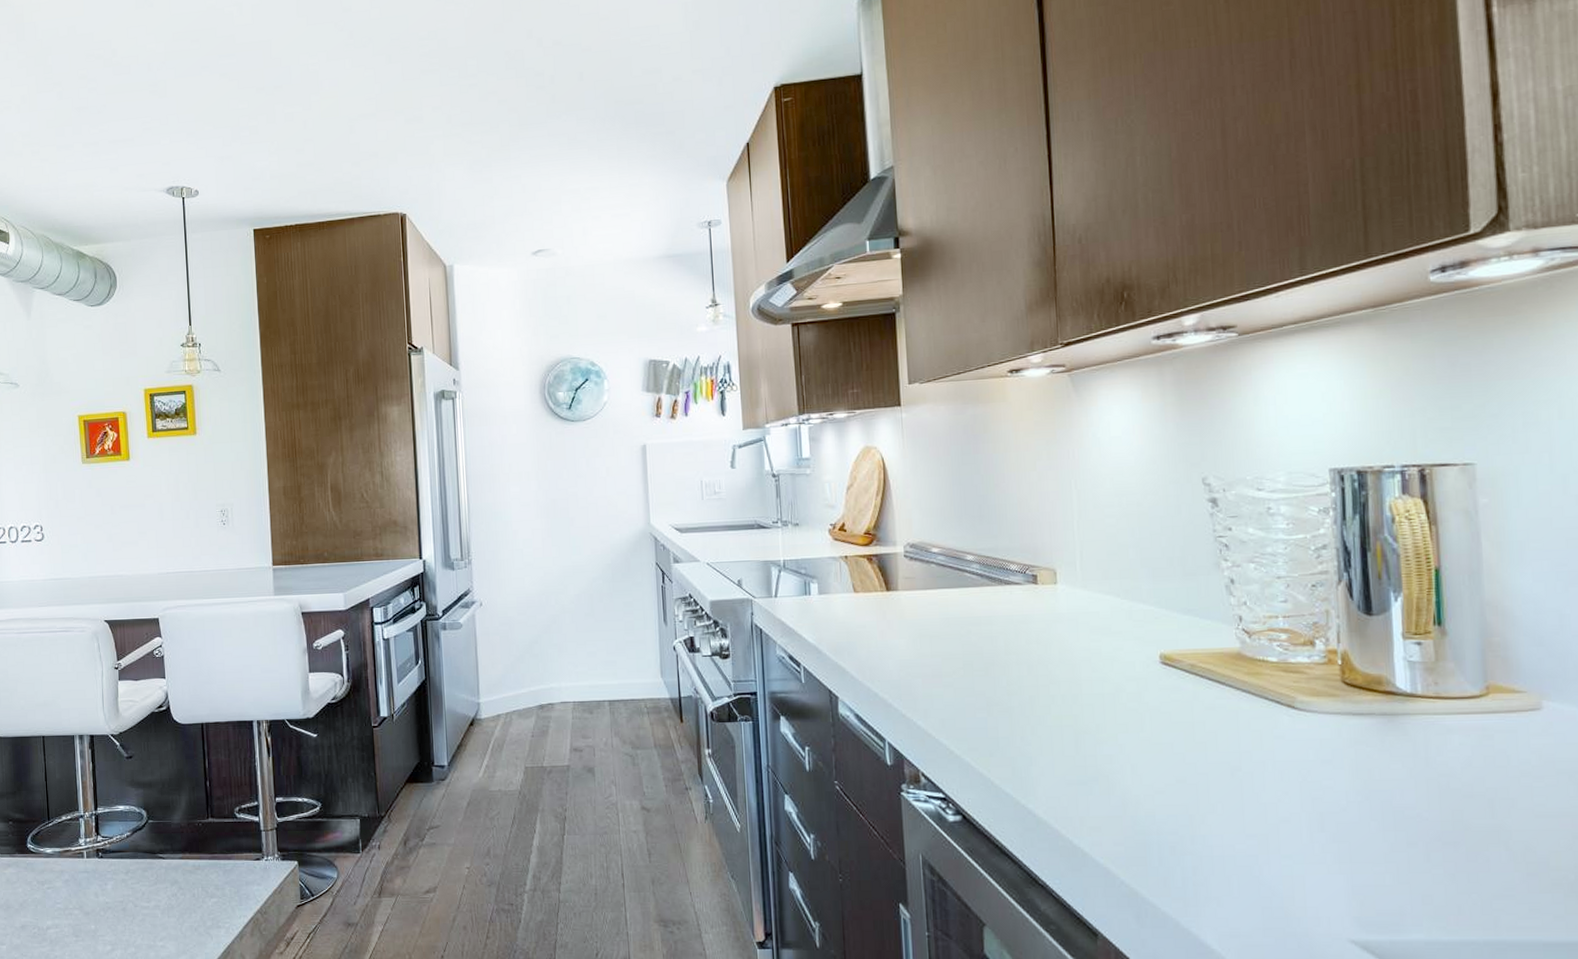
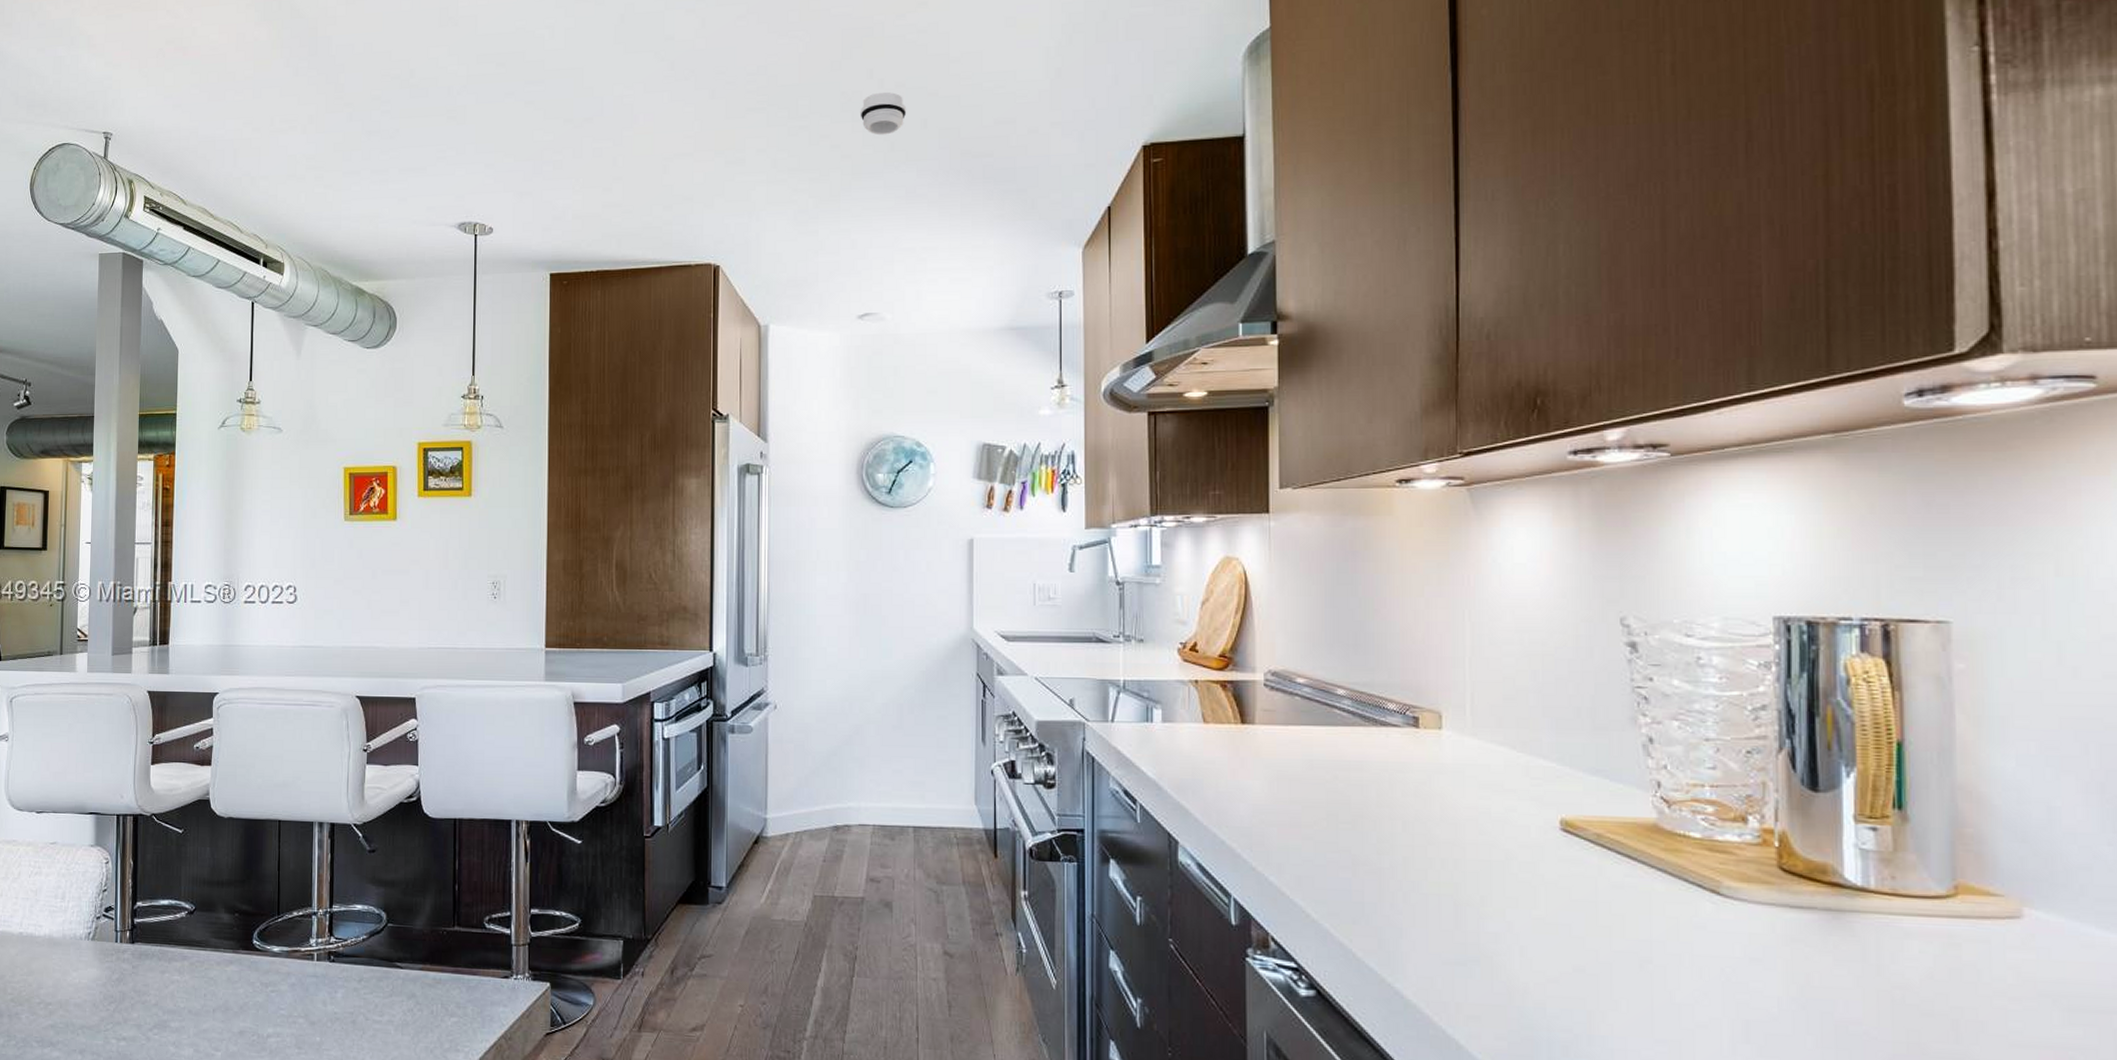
smoke detector: none [522,50,565,89] -> present [860,92,907,136]

